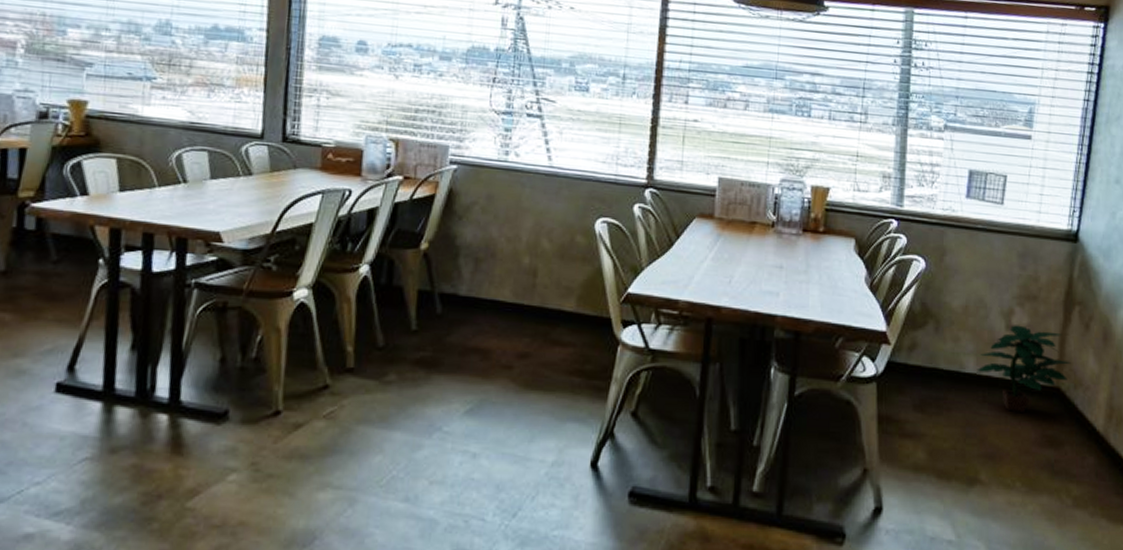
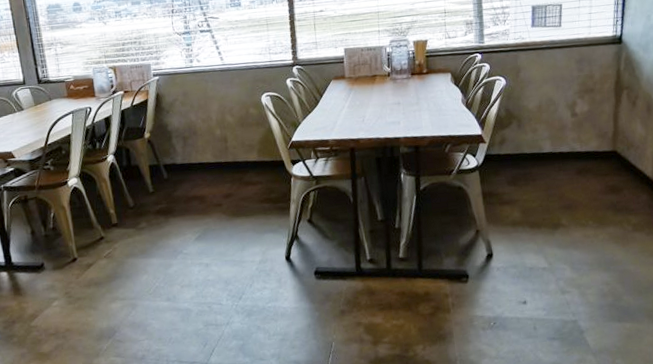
potted plant: present [978,325,1071,412] -> none [553,112,624,174]

